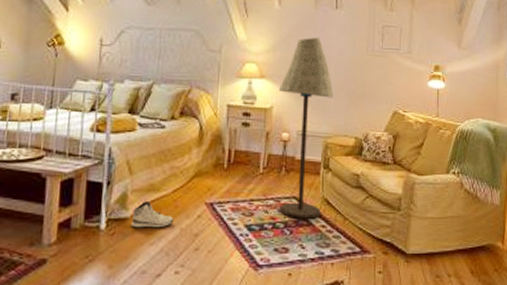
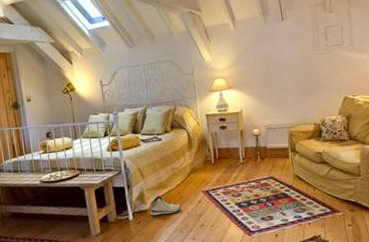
floor lamp: present [278,37,334,219] -> none [244,47,295,194]

